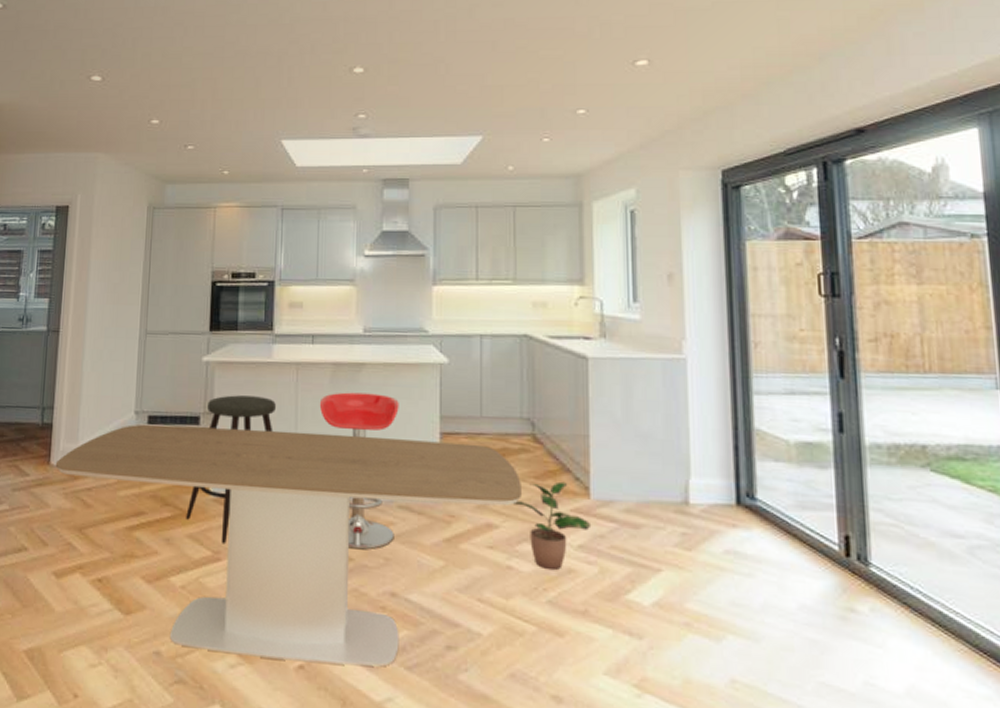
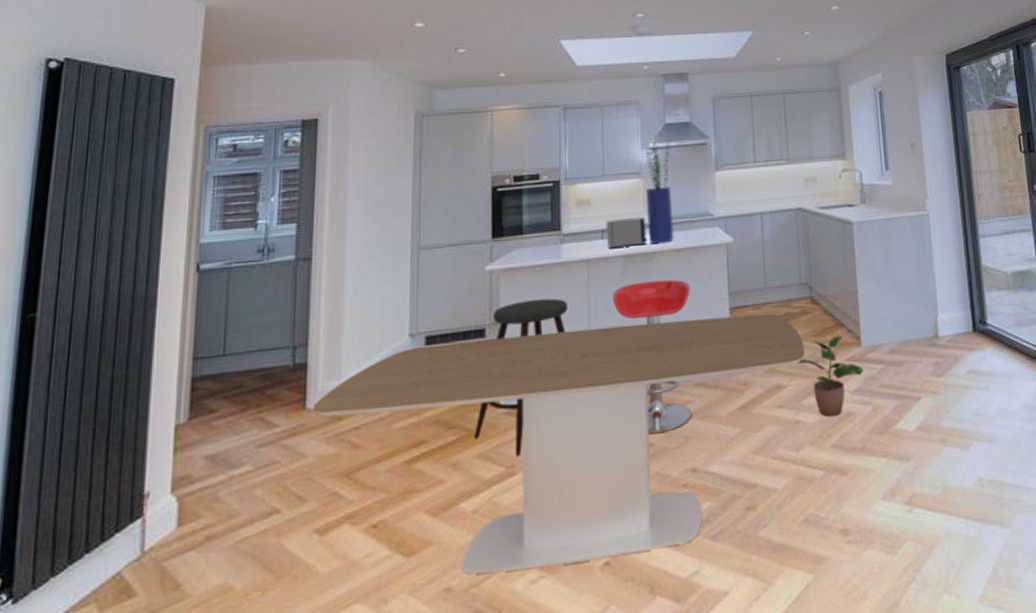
toaster: none [316,325,359,356] -> present [606,216,648,249]
vase: none [357,247,386,356] -> present [645,139,674,244]

